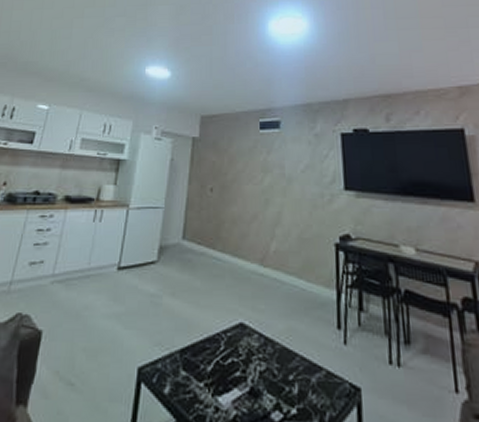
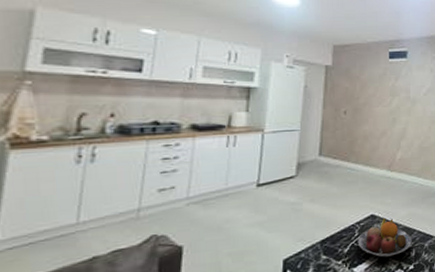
fruit bowl: none [223,329,293,389] -> present [357,217,412,258]

